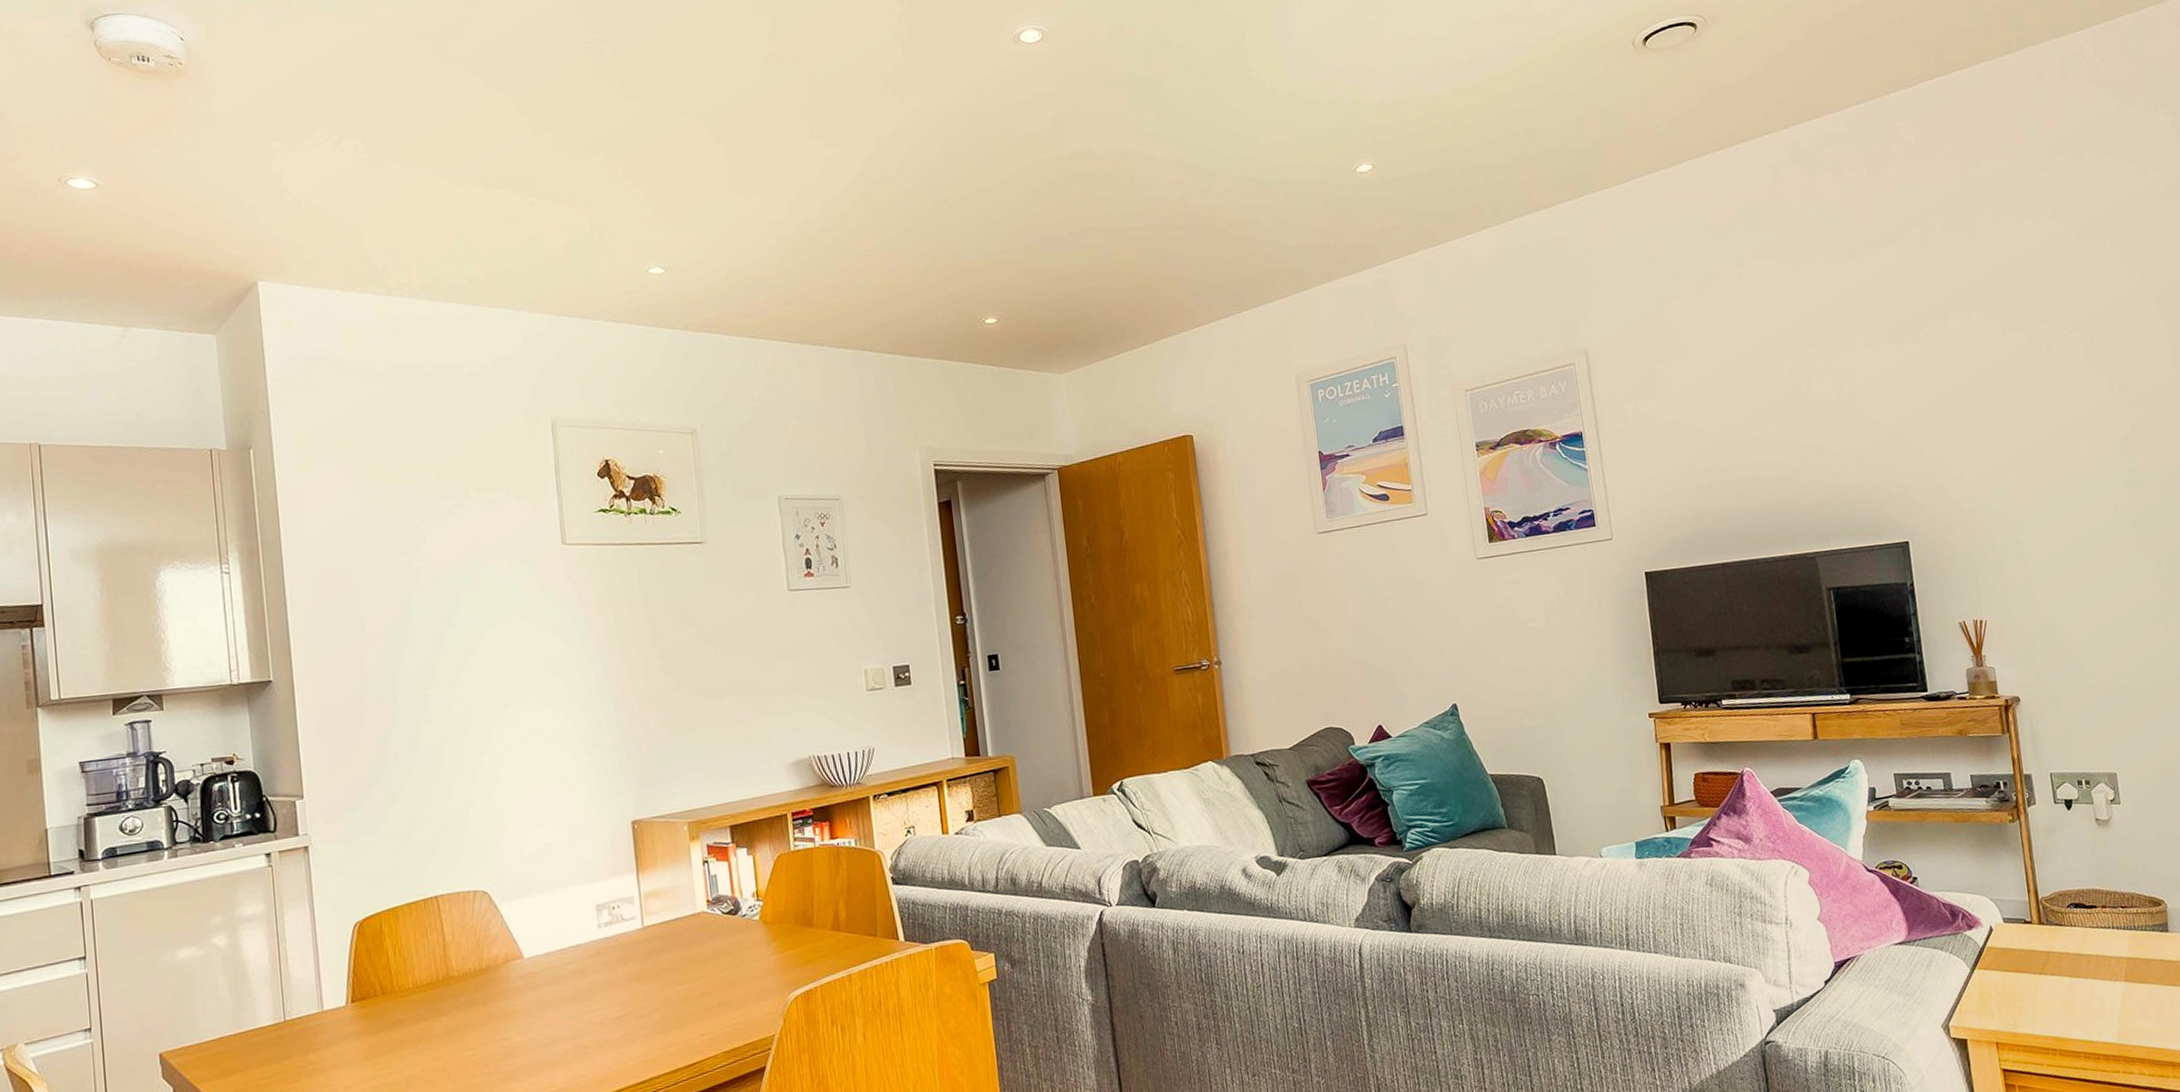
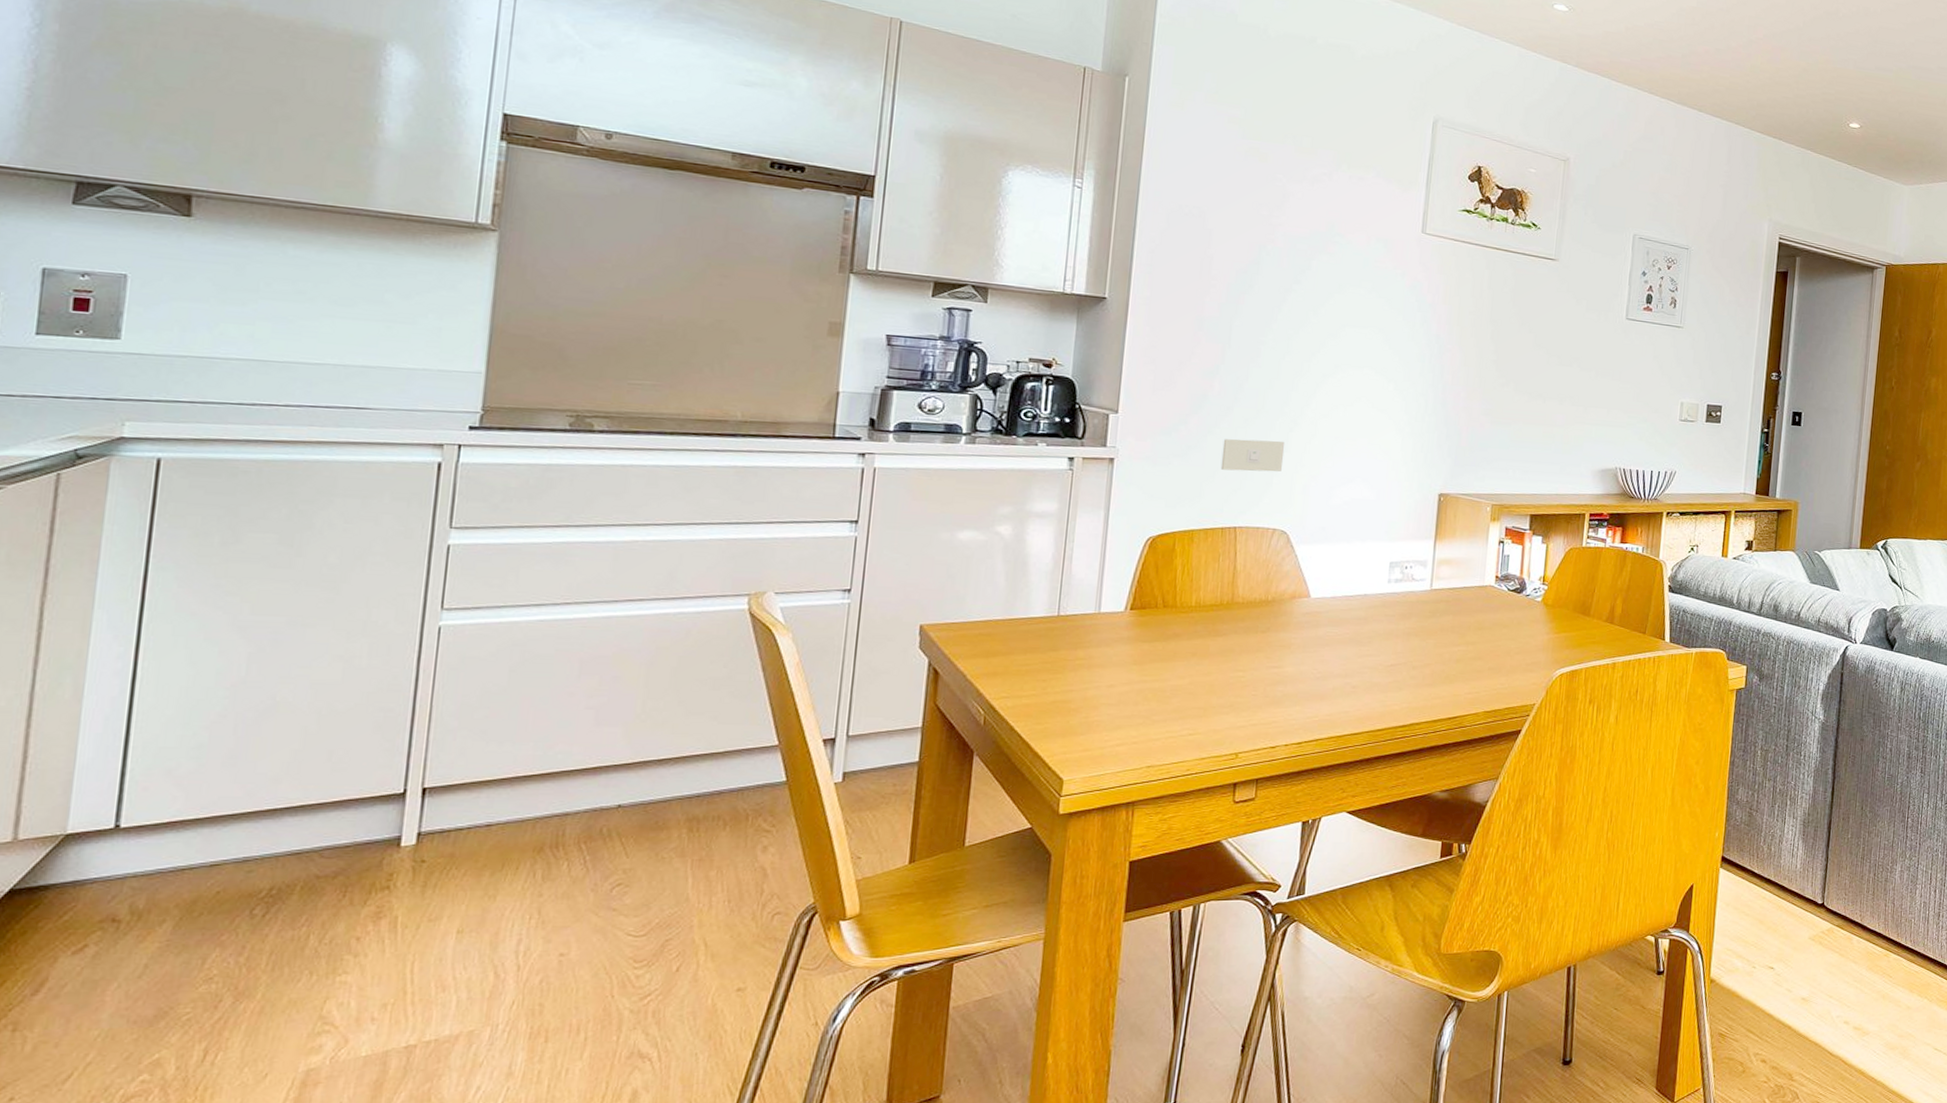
light switch: none [408,795,471,838] -> present [1220,439,1285,472]

